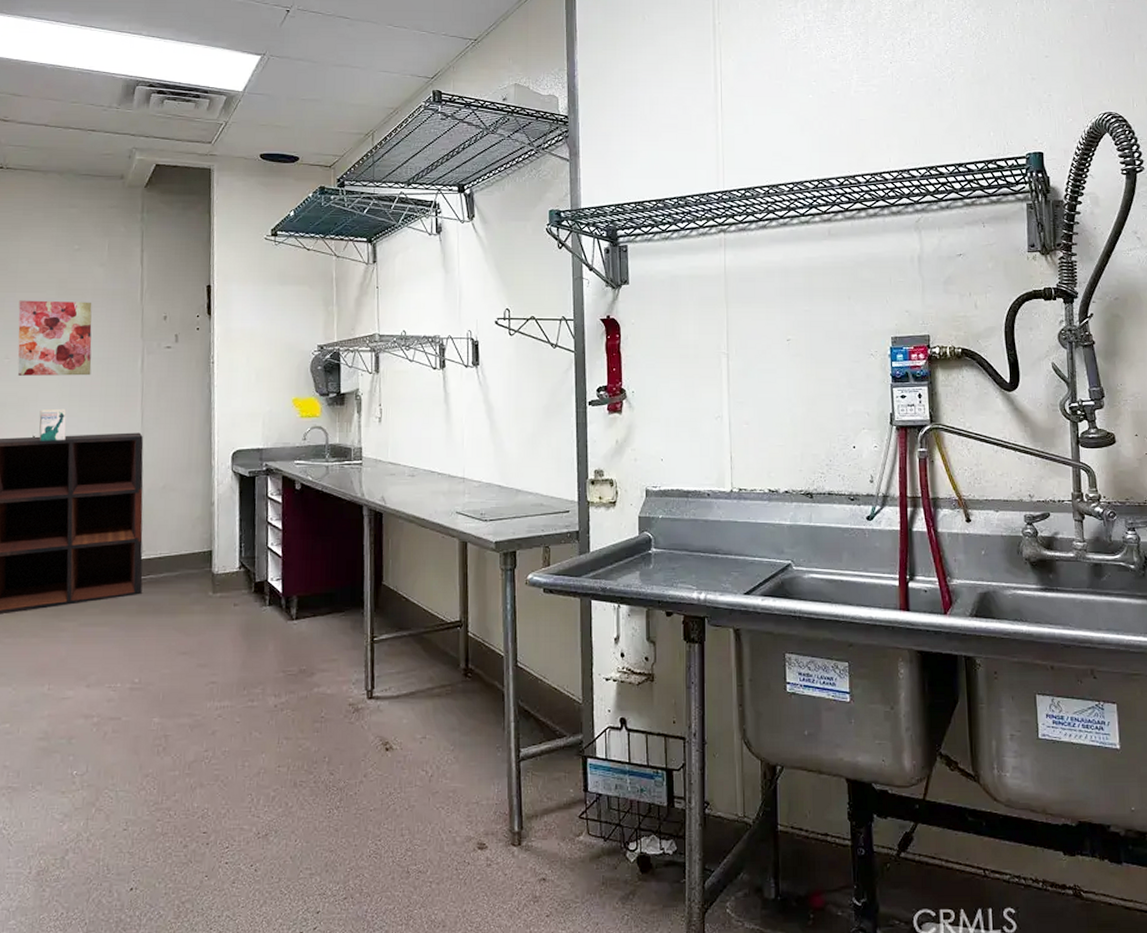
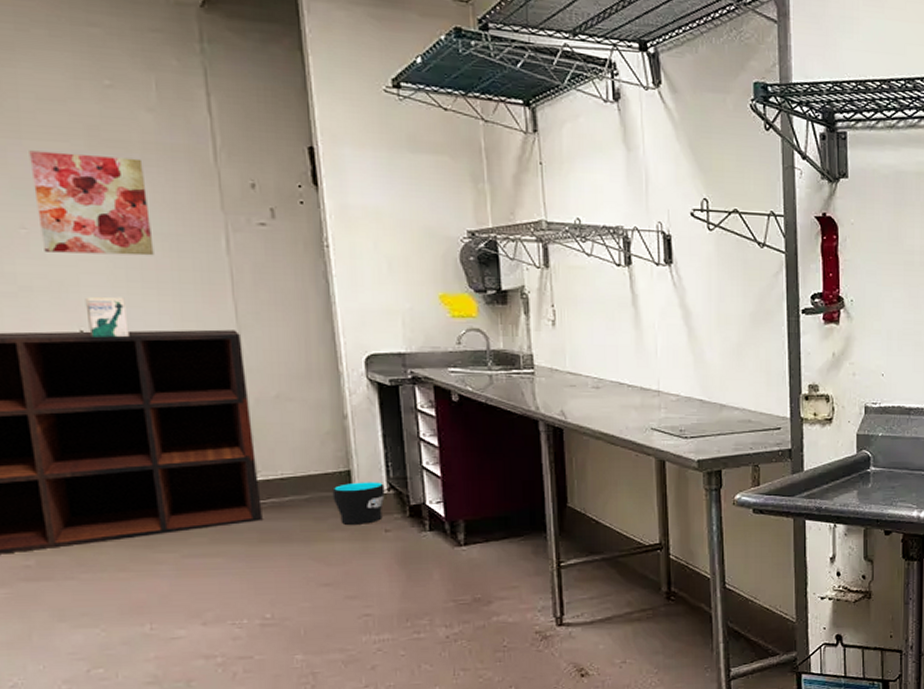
cup sleeve: none [196,561,237,599] -> present [332,482,385,525]

